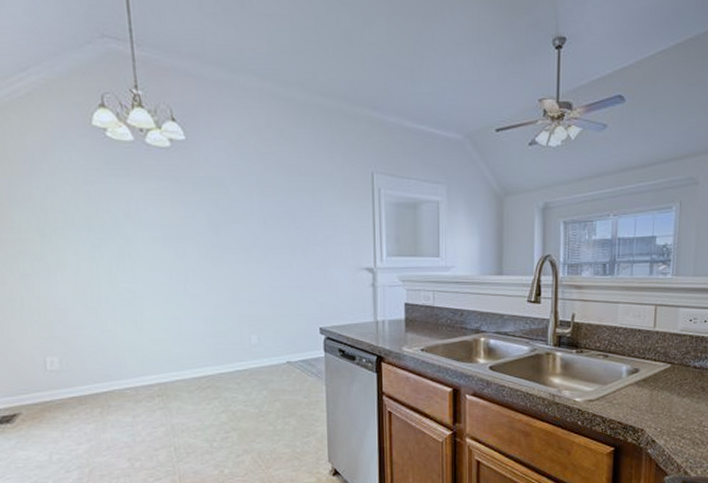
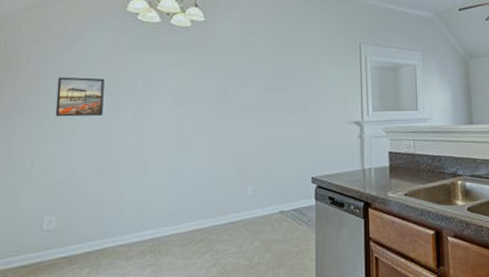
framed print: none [29,206,86,253] -> present [55,77,105,117]

